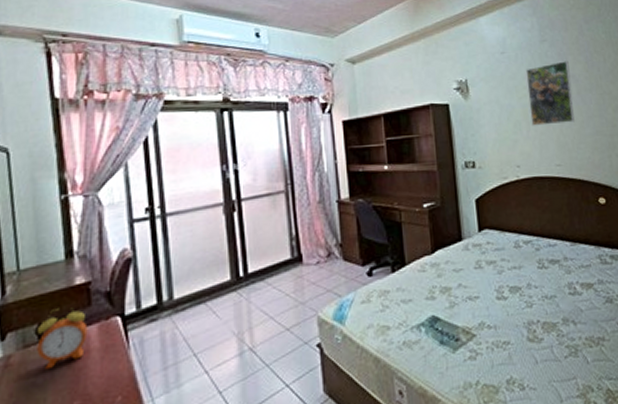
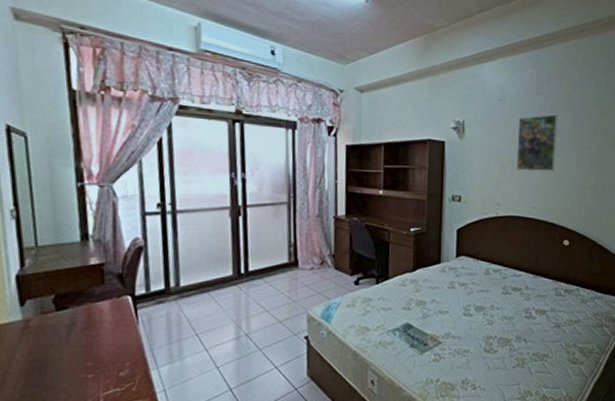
alarm clock: present [37,308,88,370] -> none [54,284,101,335]

